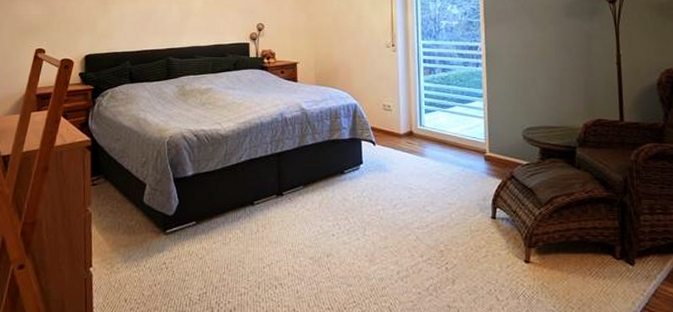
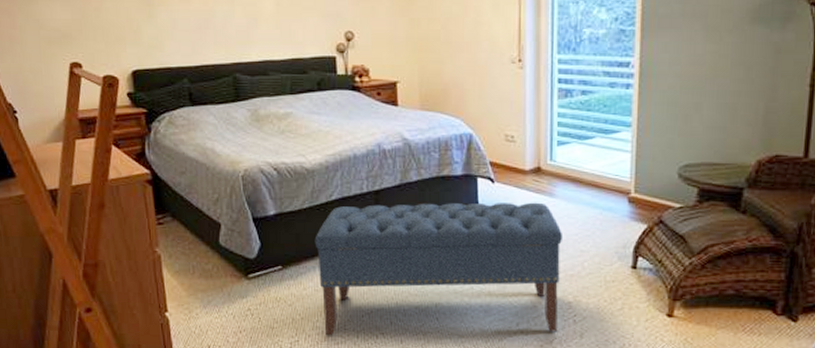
bench: none [225,161,434,288] -> present [314,202,564,336]

